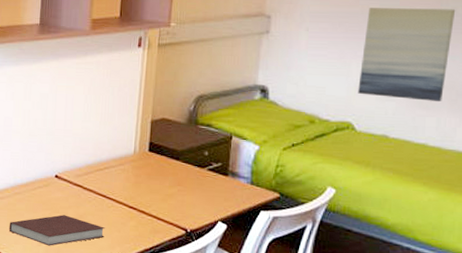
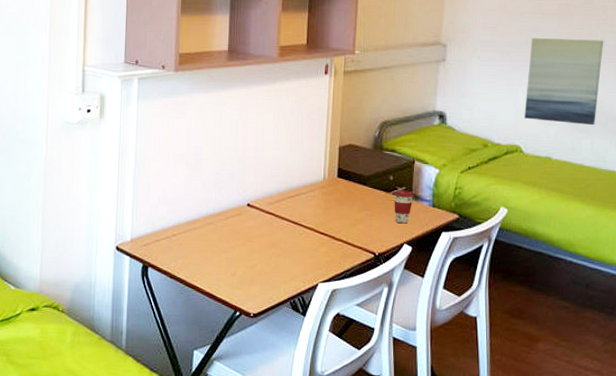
notebook: present [8,215,105,246] -> none [202,243,297,276]
coffee cup: none [208,166,230,201] -> present [394,190,414,224]

